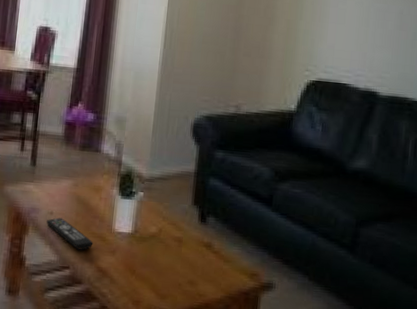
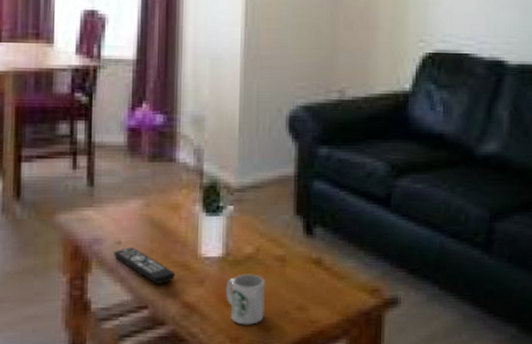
mug: none [131,249,165,292] -> present [225,274,266,325]

